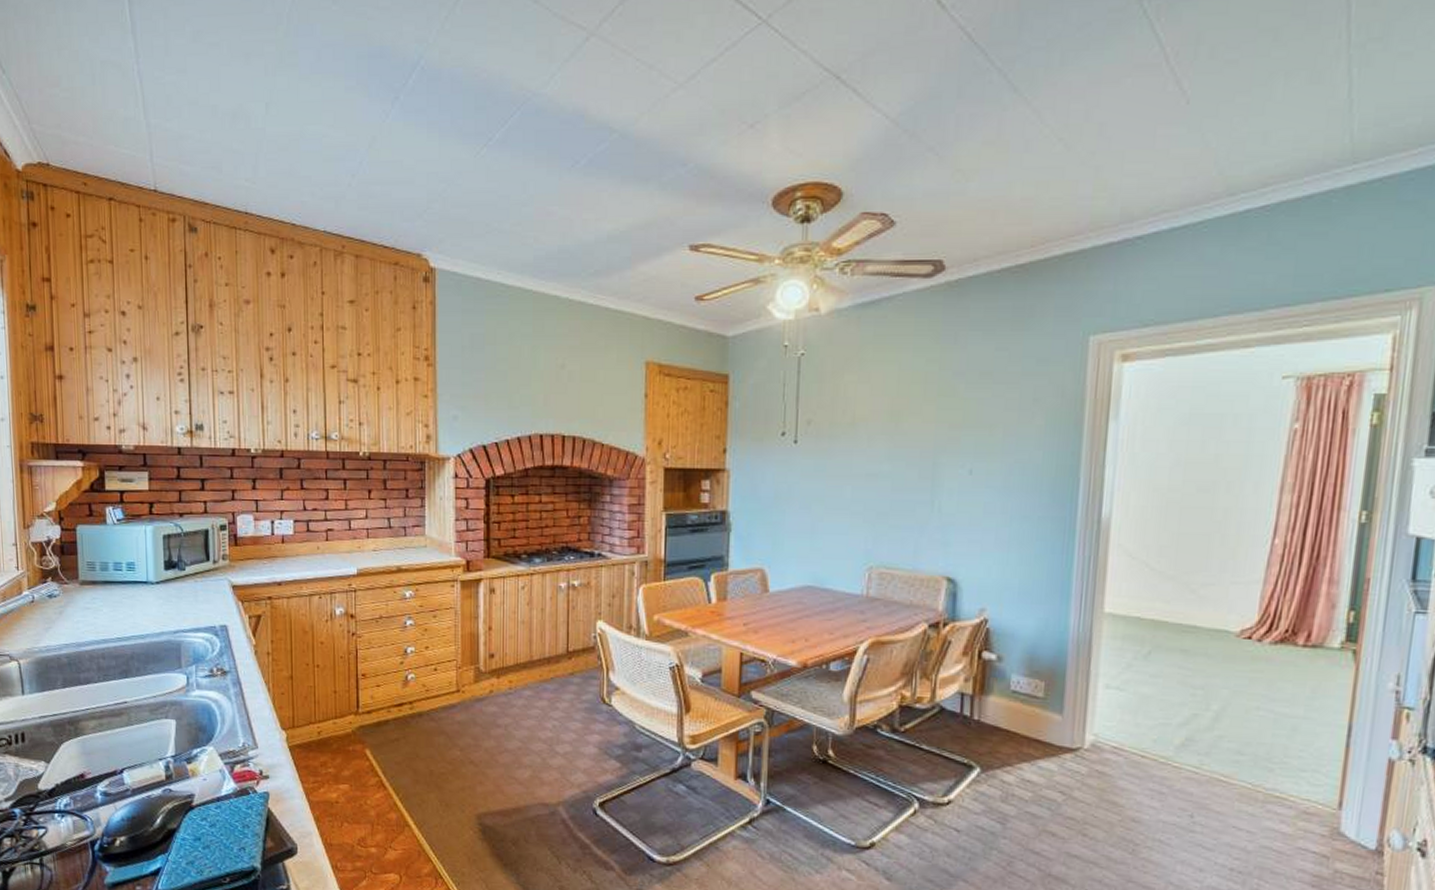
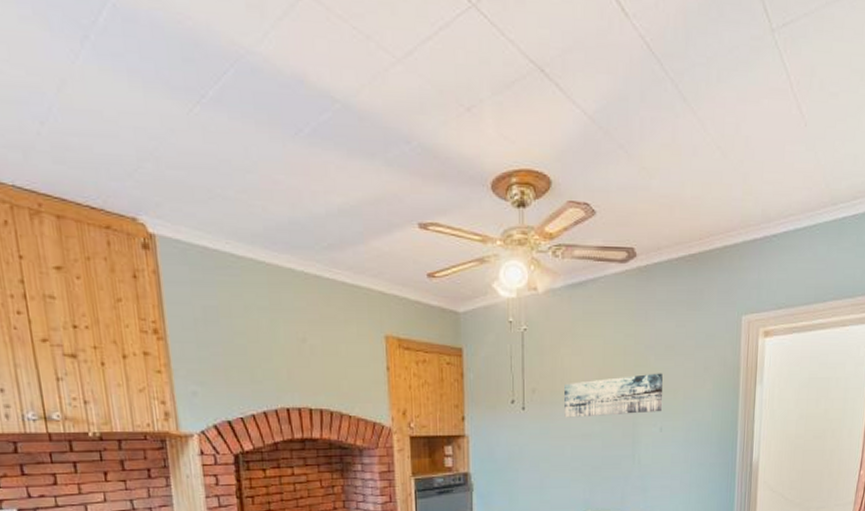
wall art: none [845,404,975,454] -> present [564,373,663,418]

